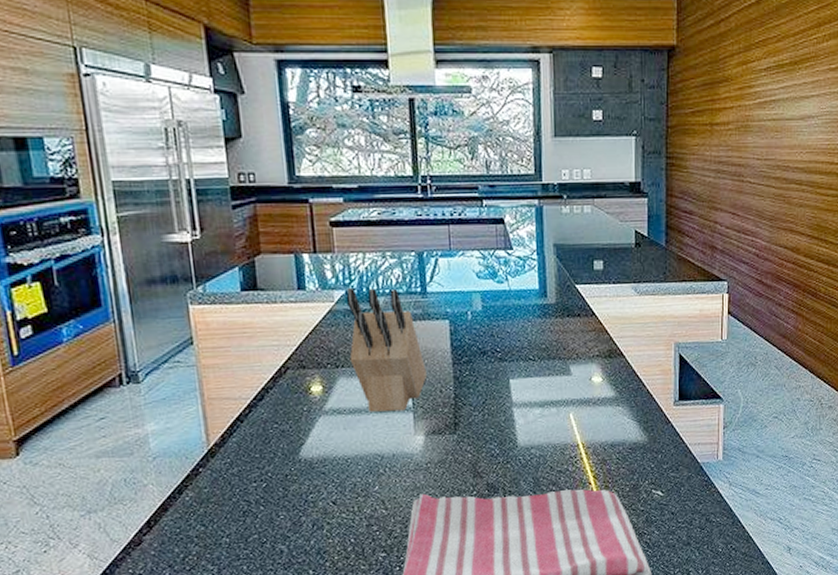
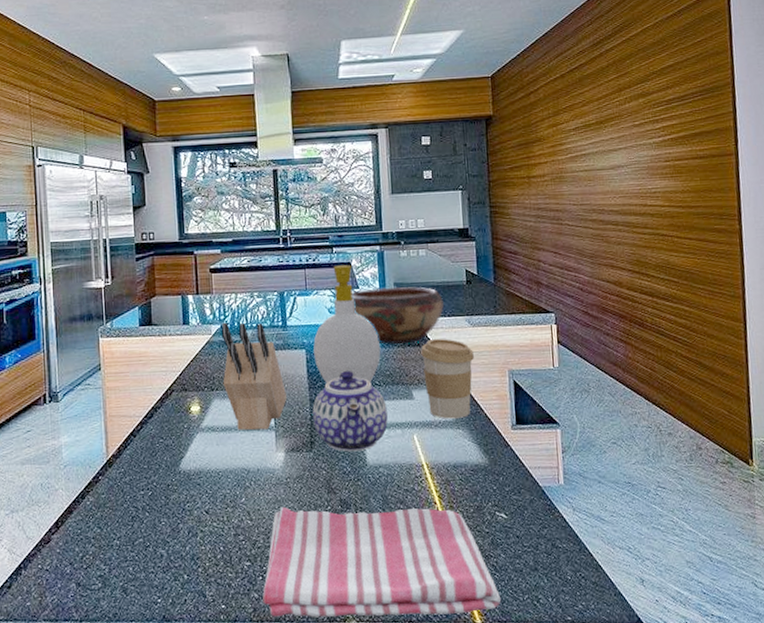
teapot: none [457,343,542,433] -> present [312,370,388,452]
soap bottle: none [458,221,537,359] -> present [313,265,381,383]
decorative bowl: none [503,249,609,314] -> present [351,287,444,344]
coffee cup: none [581,308,639,396] -> present [421,339,474,419]

